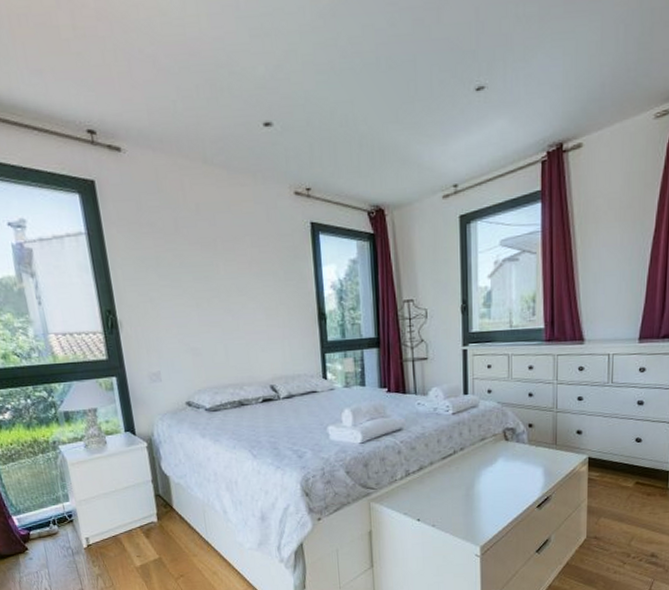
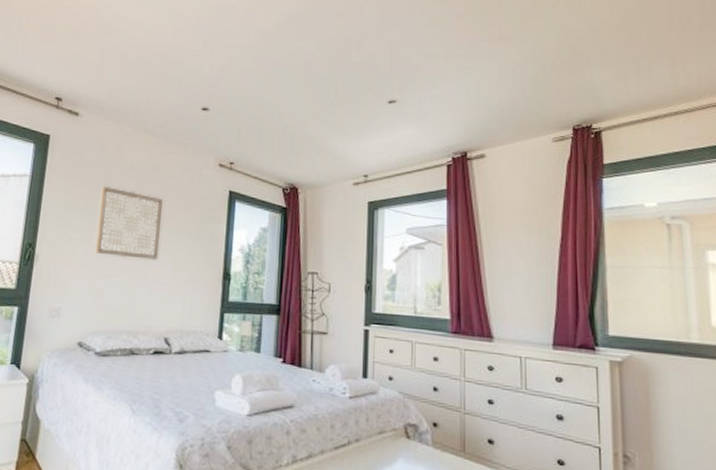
wall art: none [171,234,249,312] -> present [95,185,163,261]

